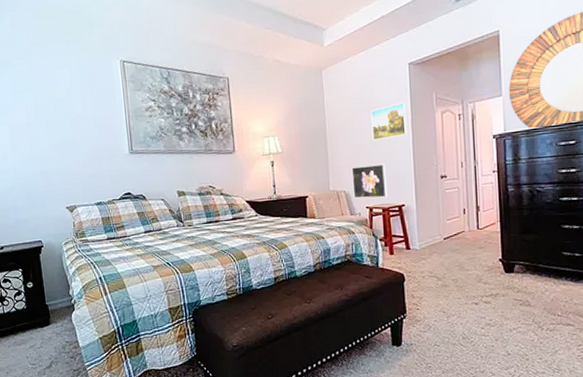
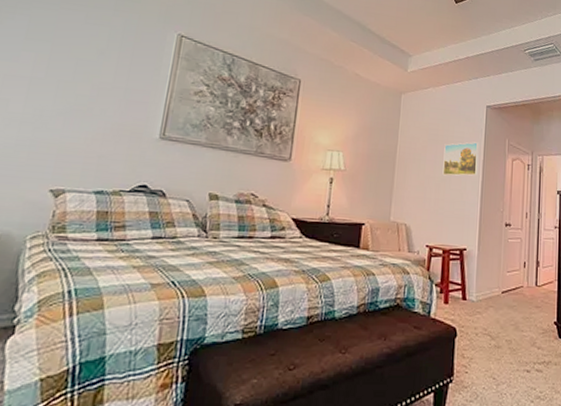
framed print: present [351,163,388,199] -> none [414,199,452,238]

